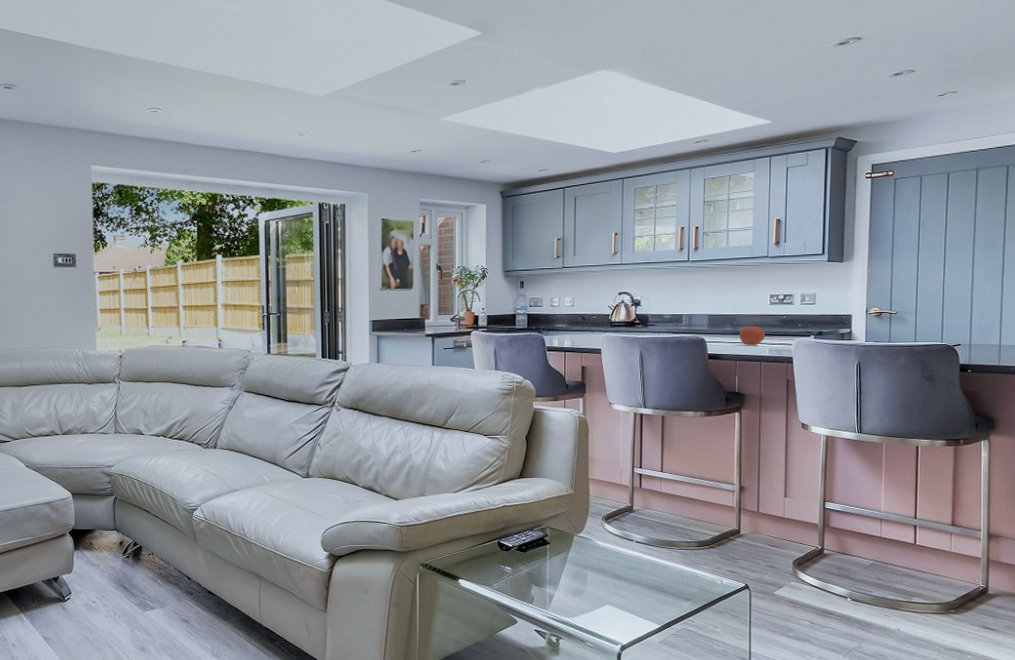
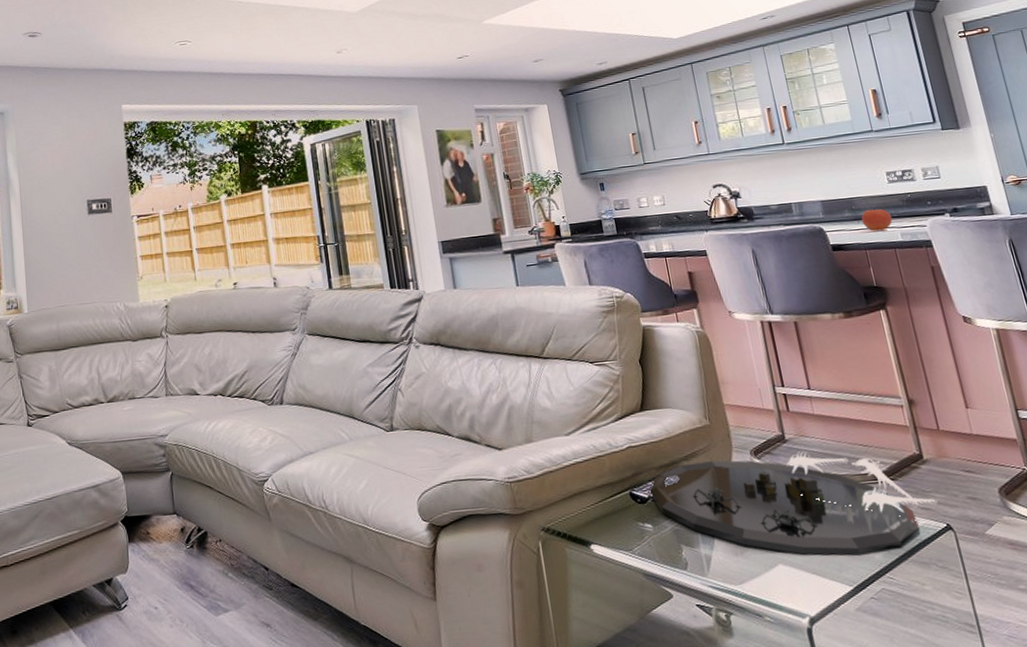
decorative tray: none [513,520,743,603] -> present [648,451,938,557]

